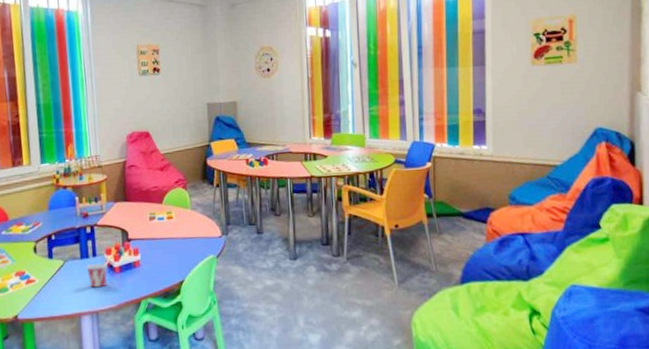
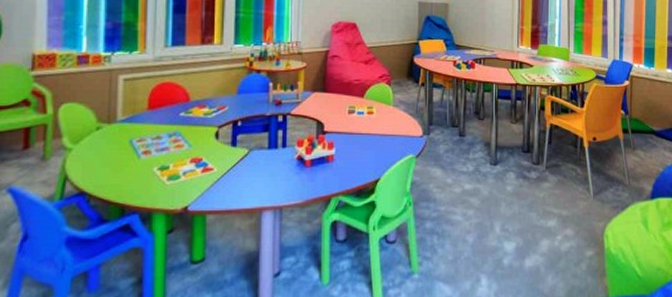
cup: present [85,263,108,288] -> none [272,154,298,181]

